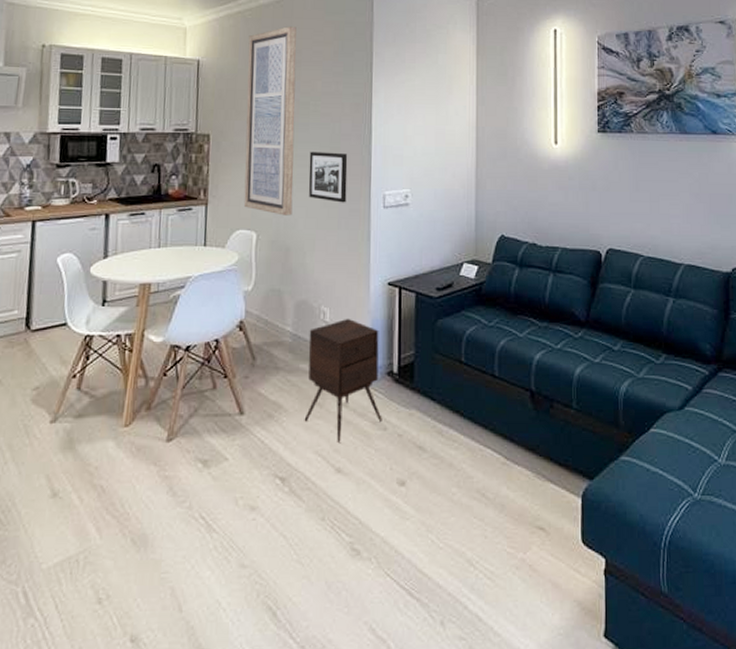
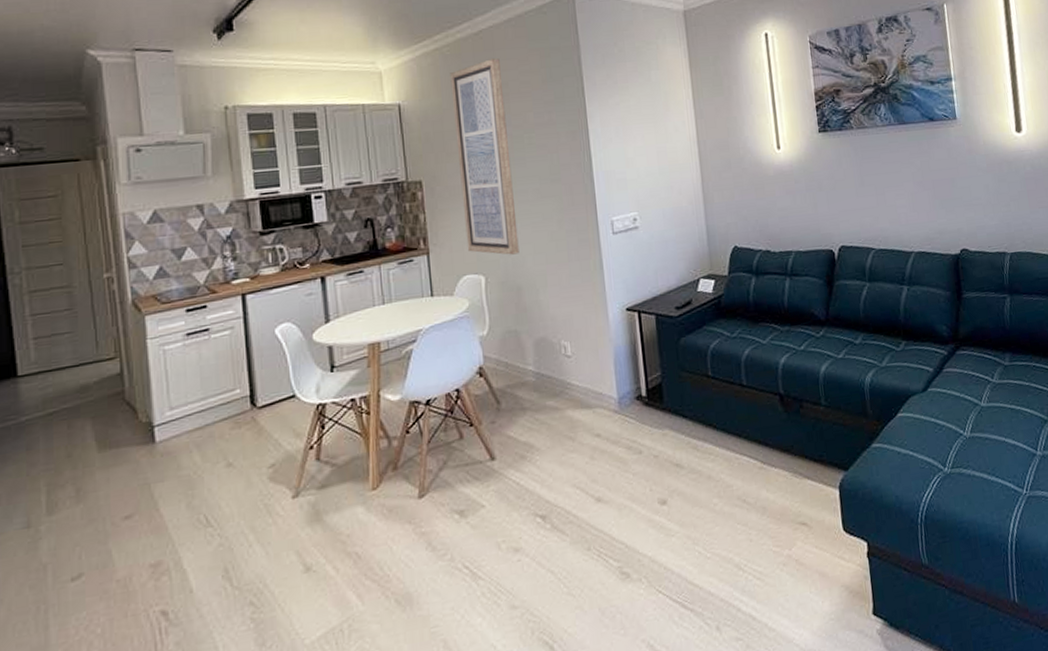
side table: present [304,319,382,442] -> none [552,350,637,473]
picture frame: present [308,151,348,203] -> none [530,184,574,235]

